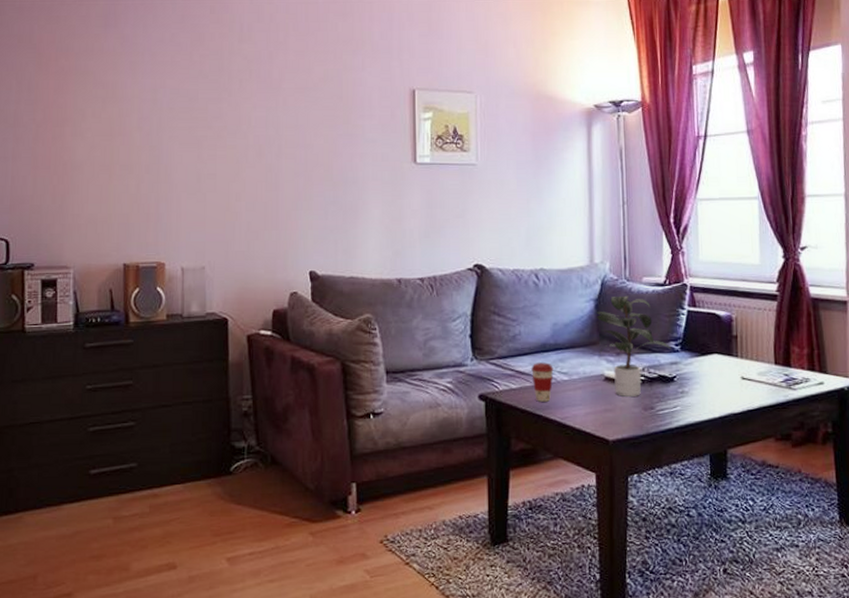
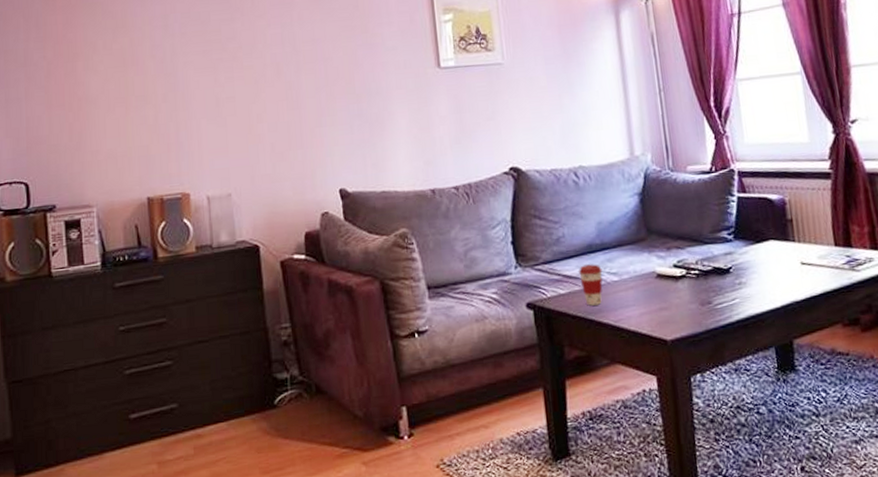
potted plant: present [596,295,672,397] -> none [642,186,725,293]

